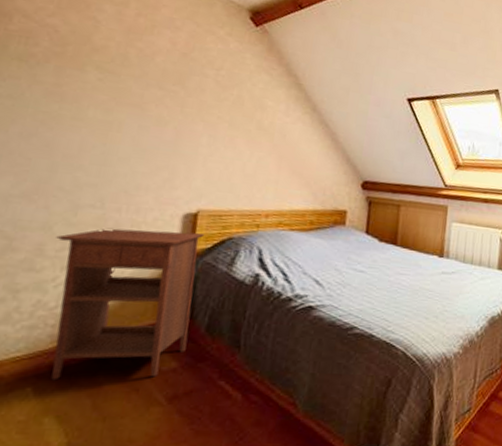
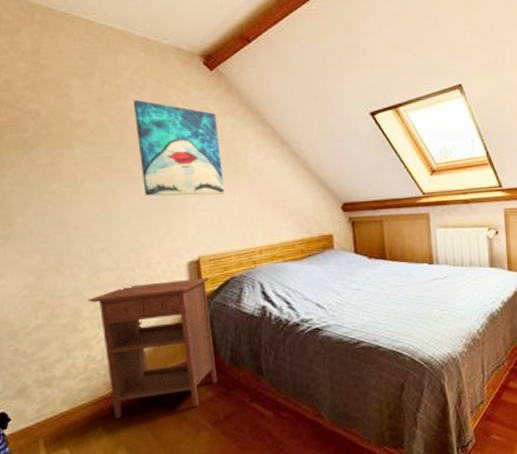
wall art: none [154,38,252,150] -> present [132,100,225,196]

